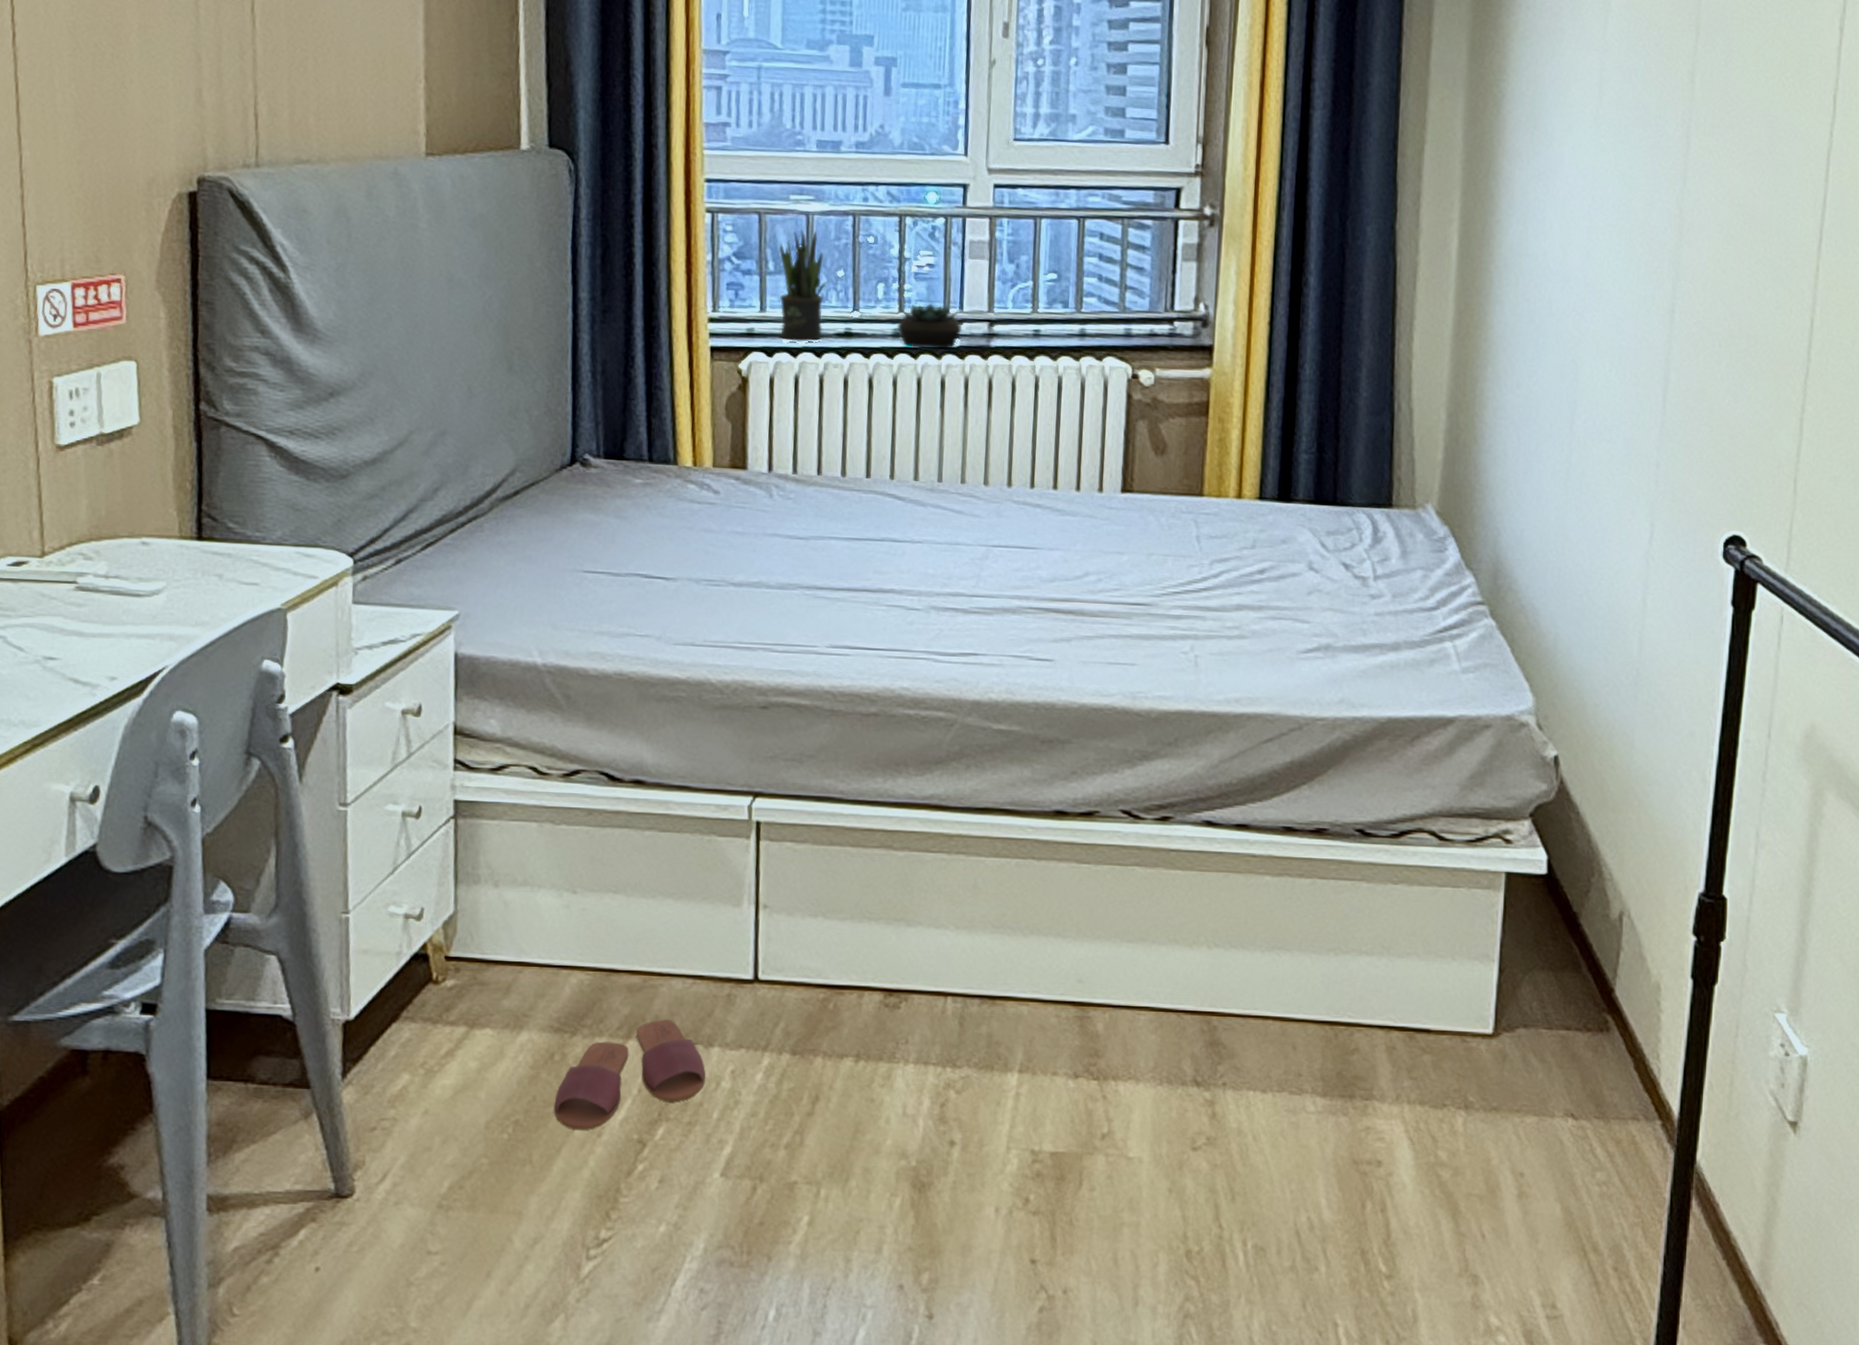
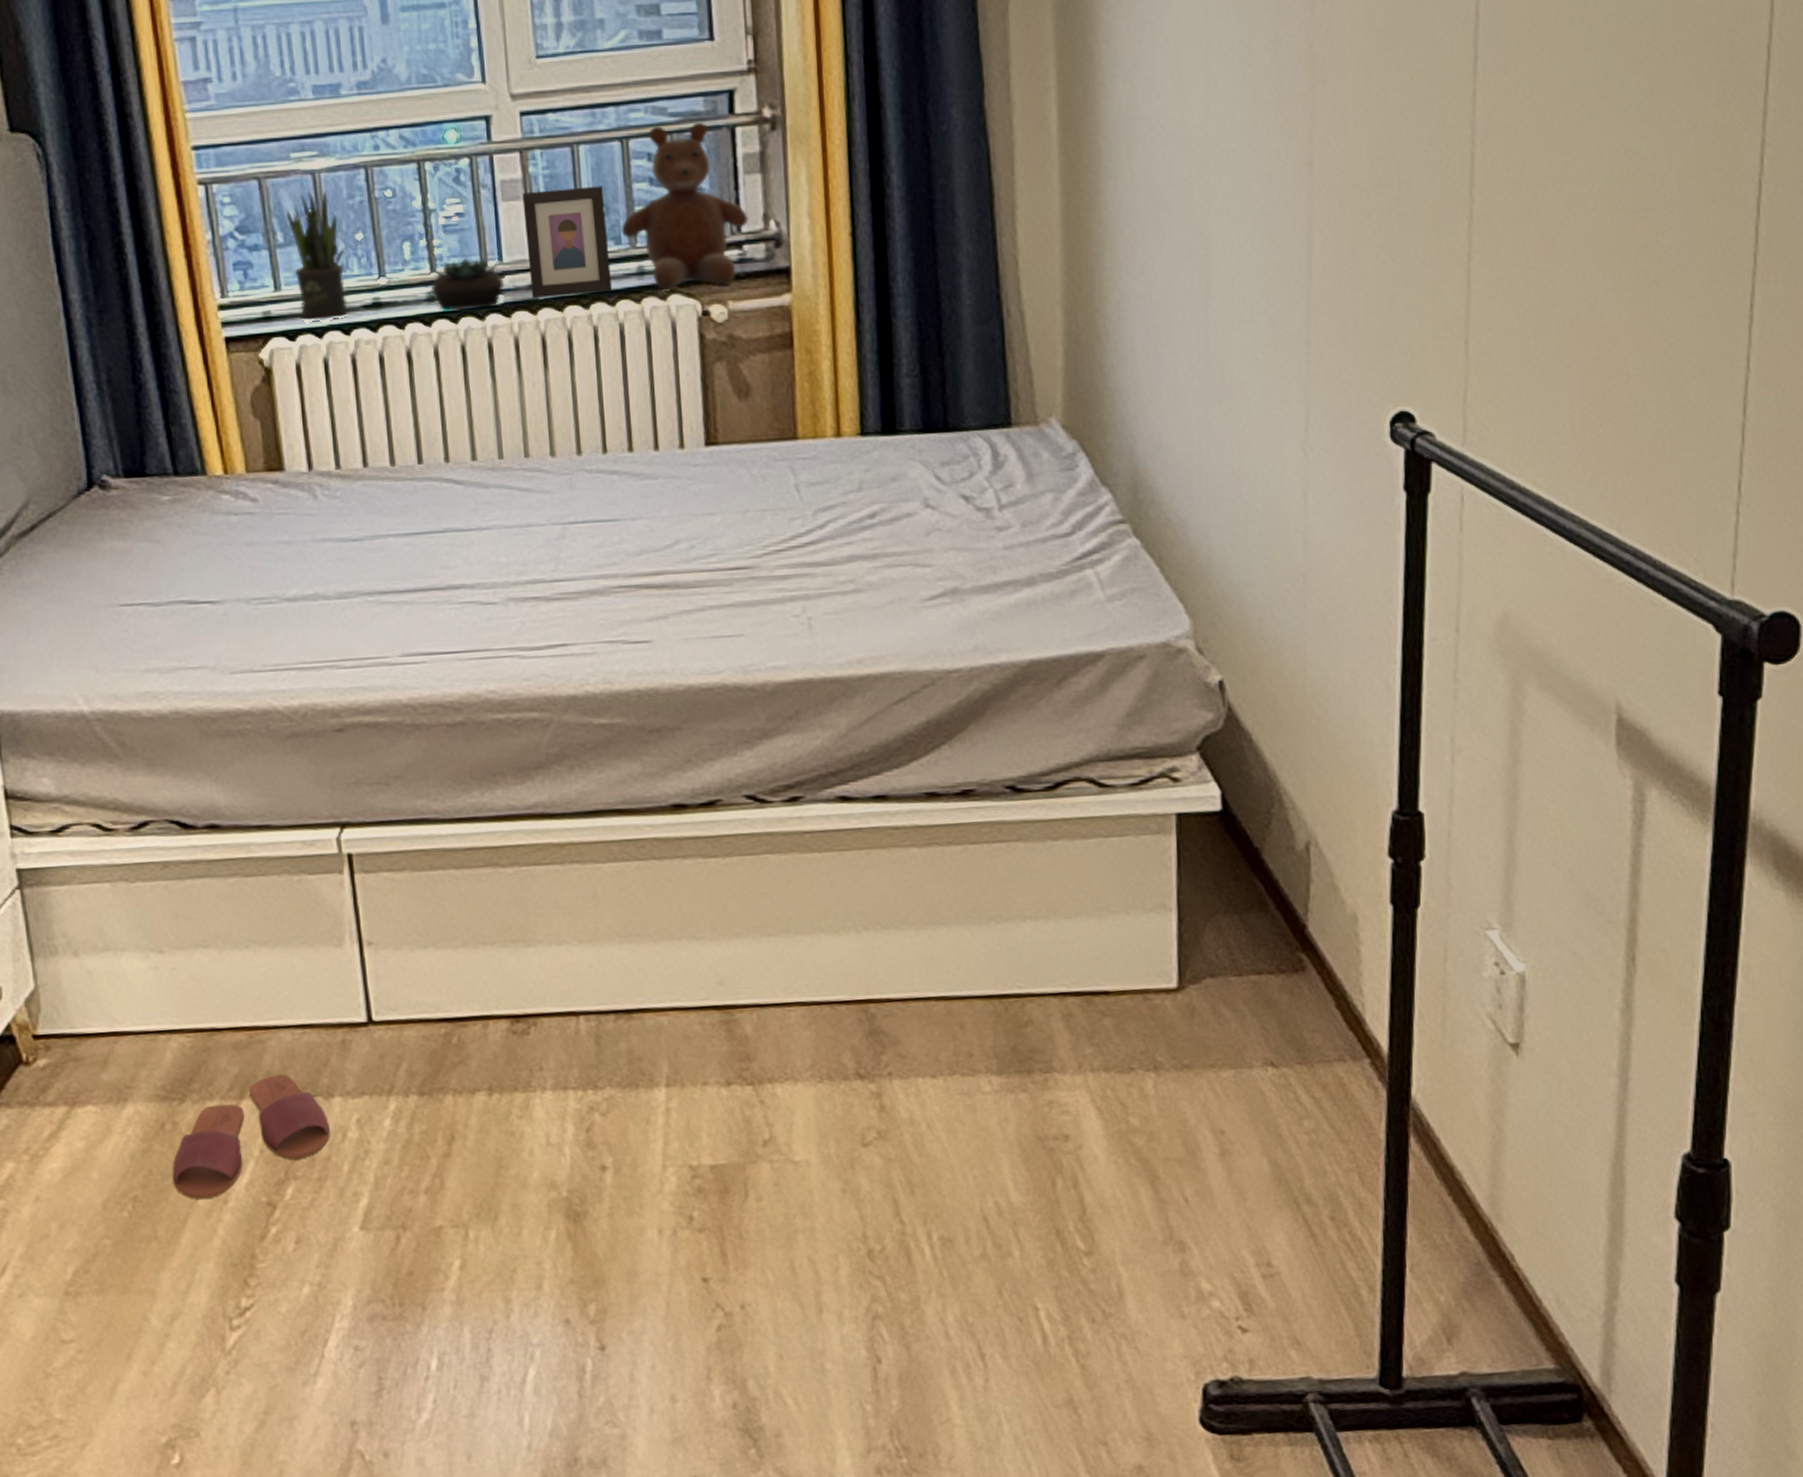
picture frame: none [984,253,1058,348] -> present [522,186,612,299]
teddy bear: none [1069,210,1182,354] -> present [621,122,749,291]

